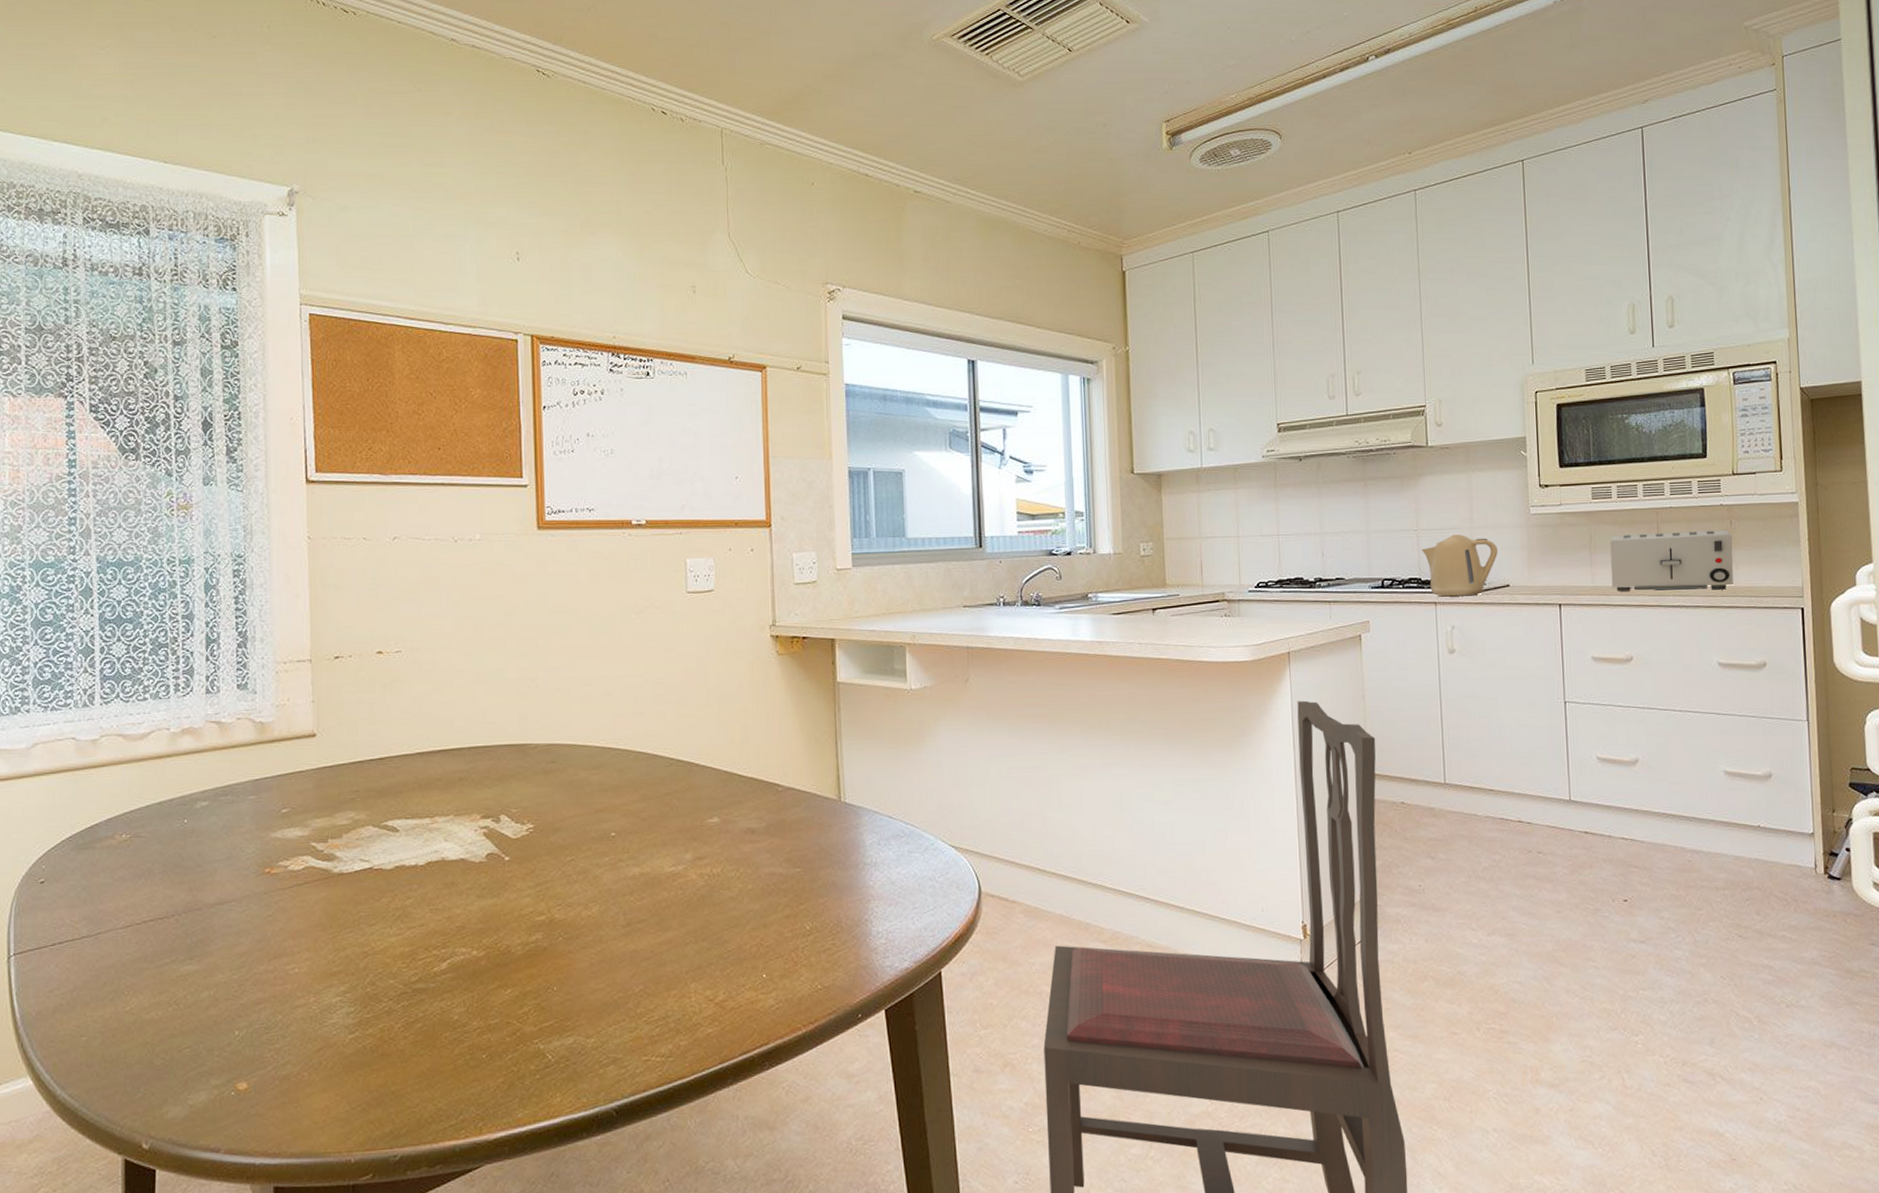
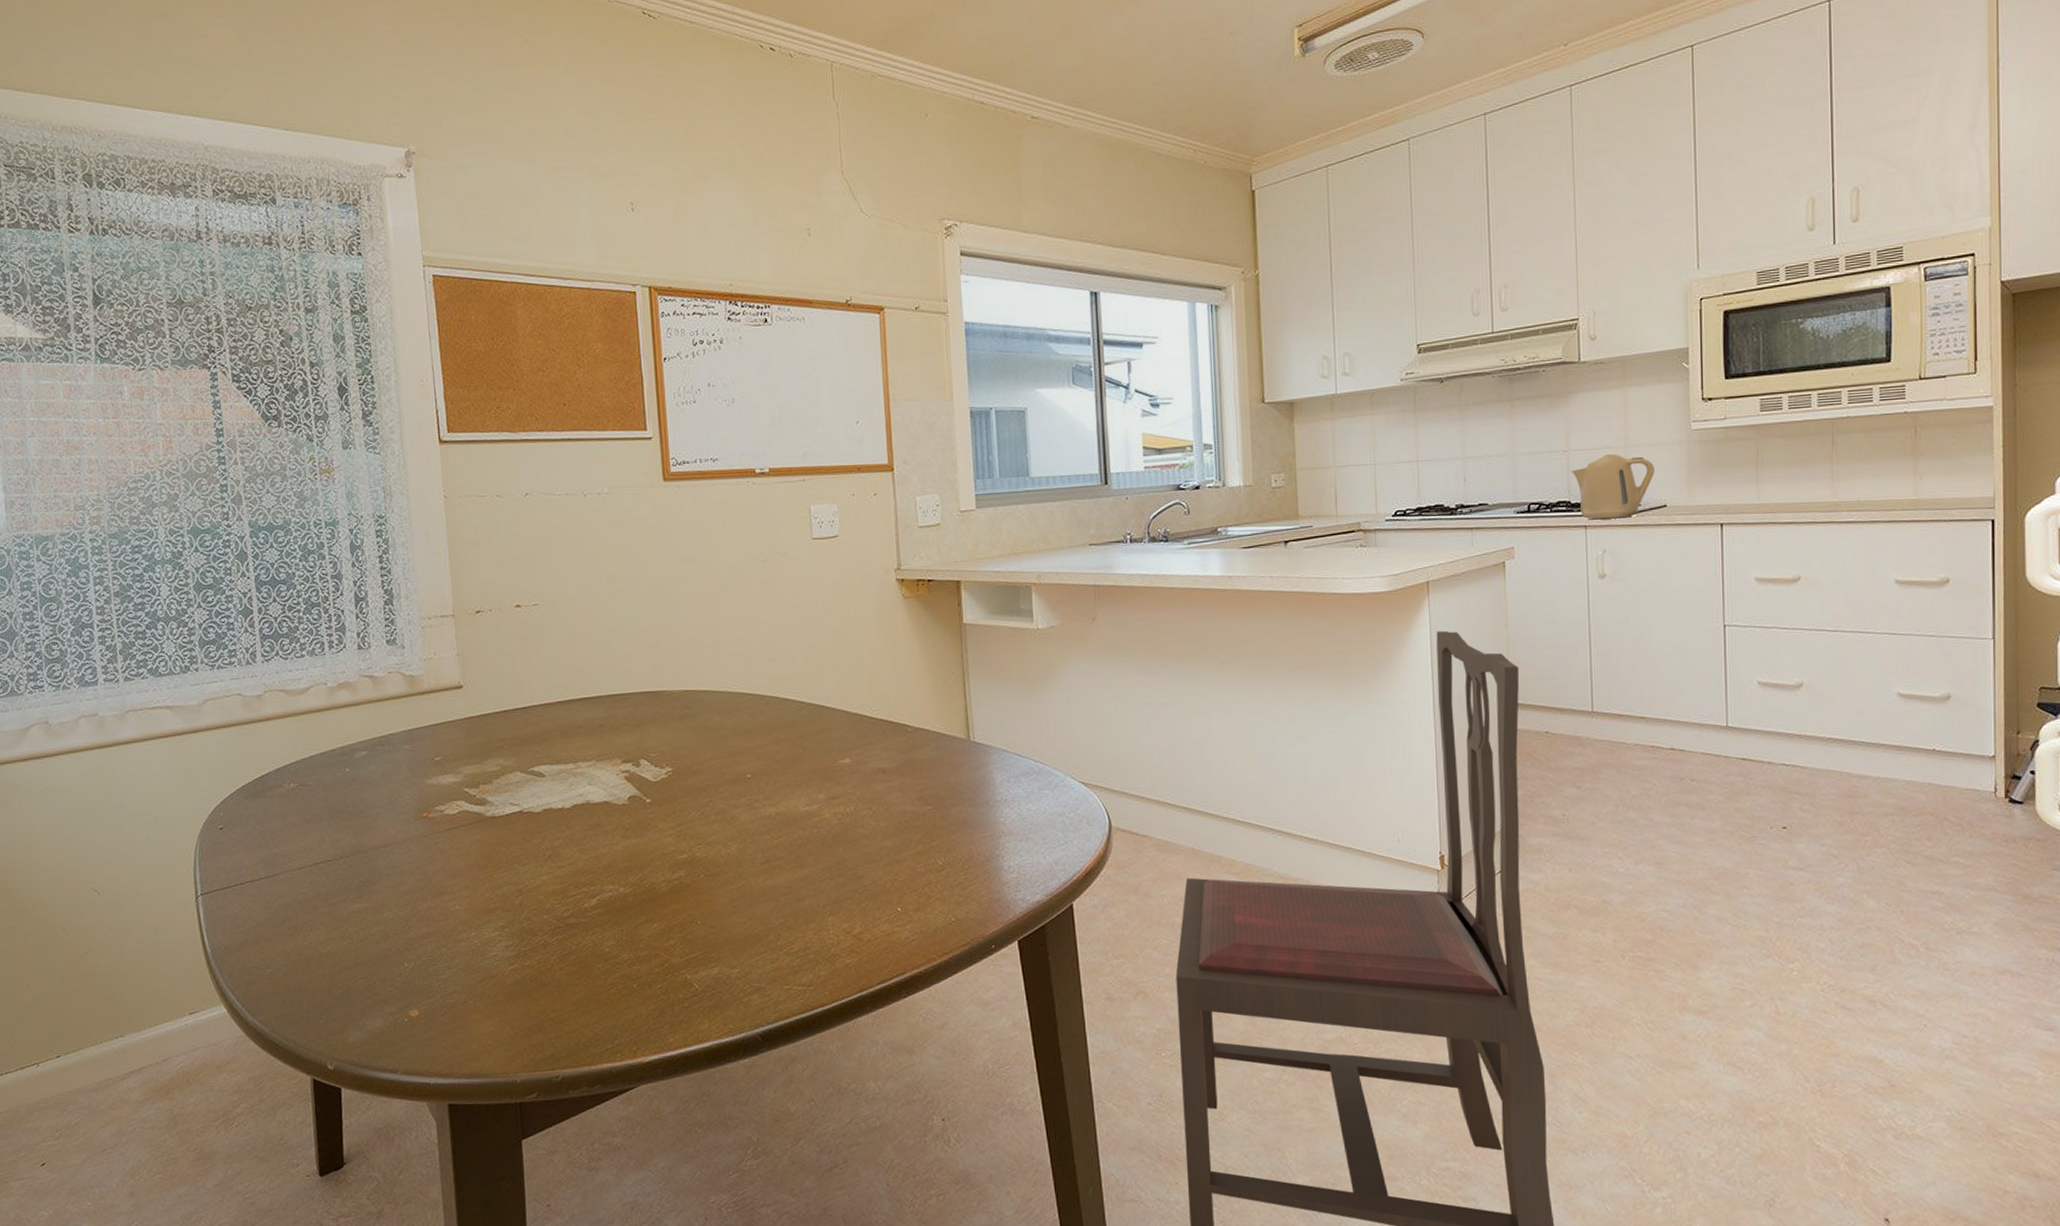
toaster: present [1610,530,1734,592] -> none [1778,439,1917,509]

